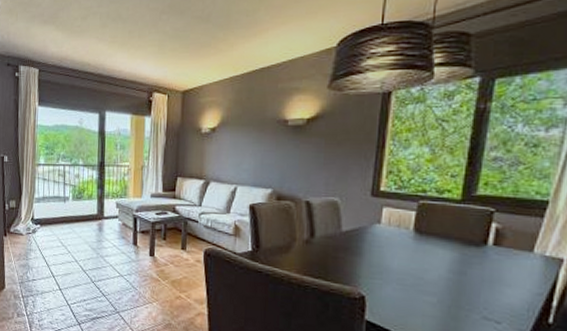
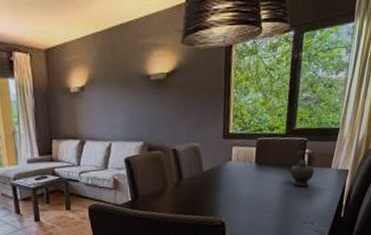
teapot: none [460,223,504,271] -> present [286,150,314,187]

